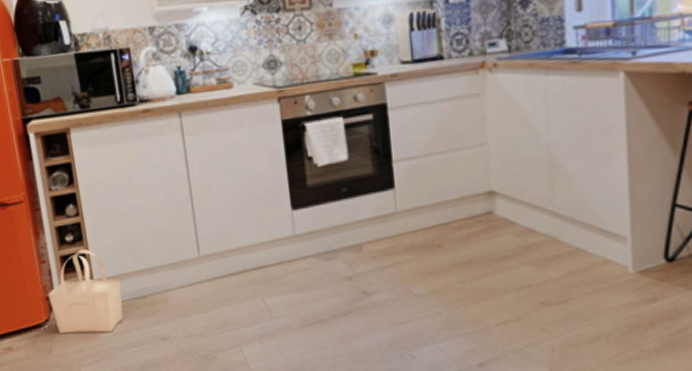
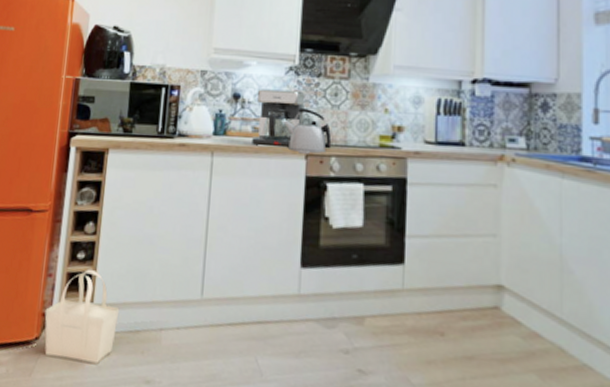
coffee maker: none [215,31,270,98] -> present [252,89,305,148]
kettle: none [248,48,304,98] -> present [283,107,332,154]

